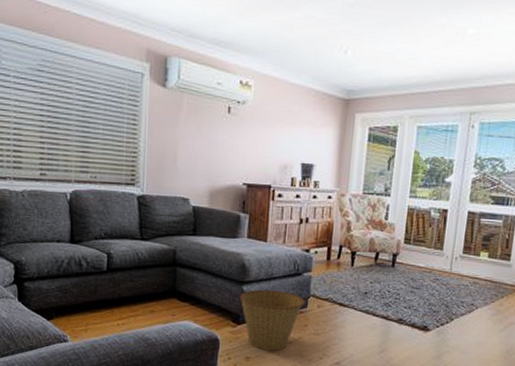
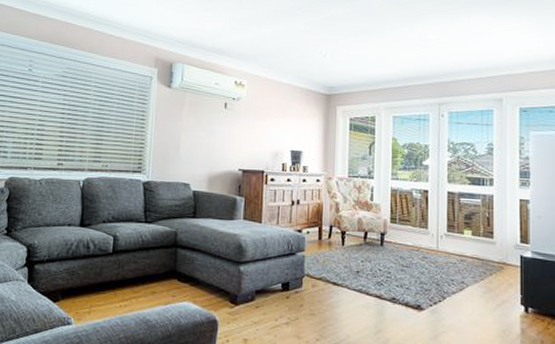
basket: present [240,289,305,350] -> none [237,269,300,332]

